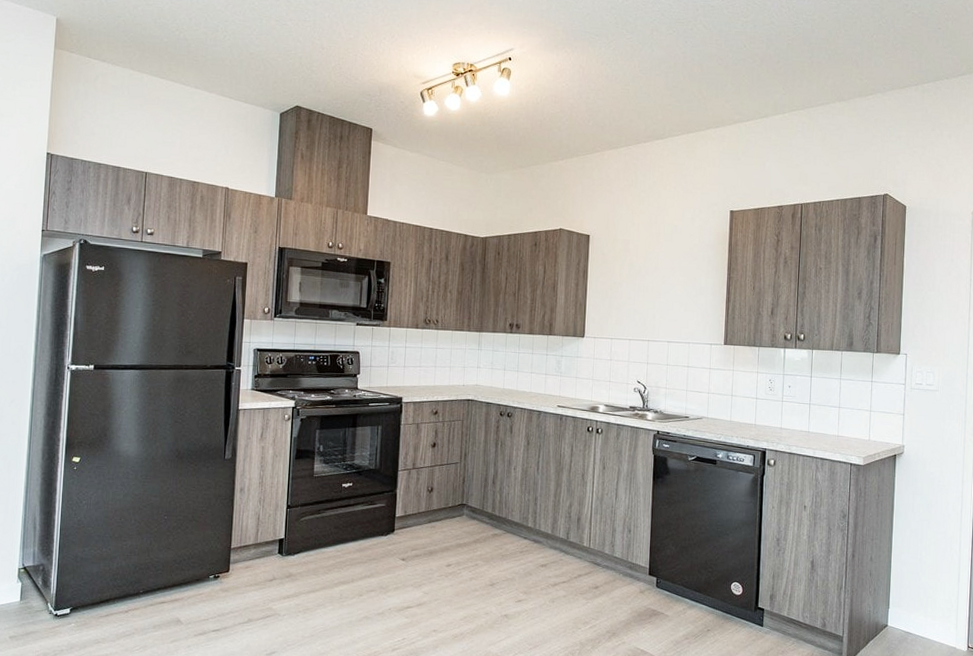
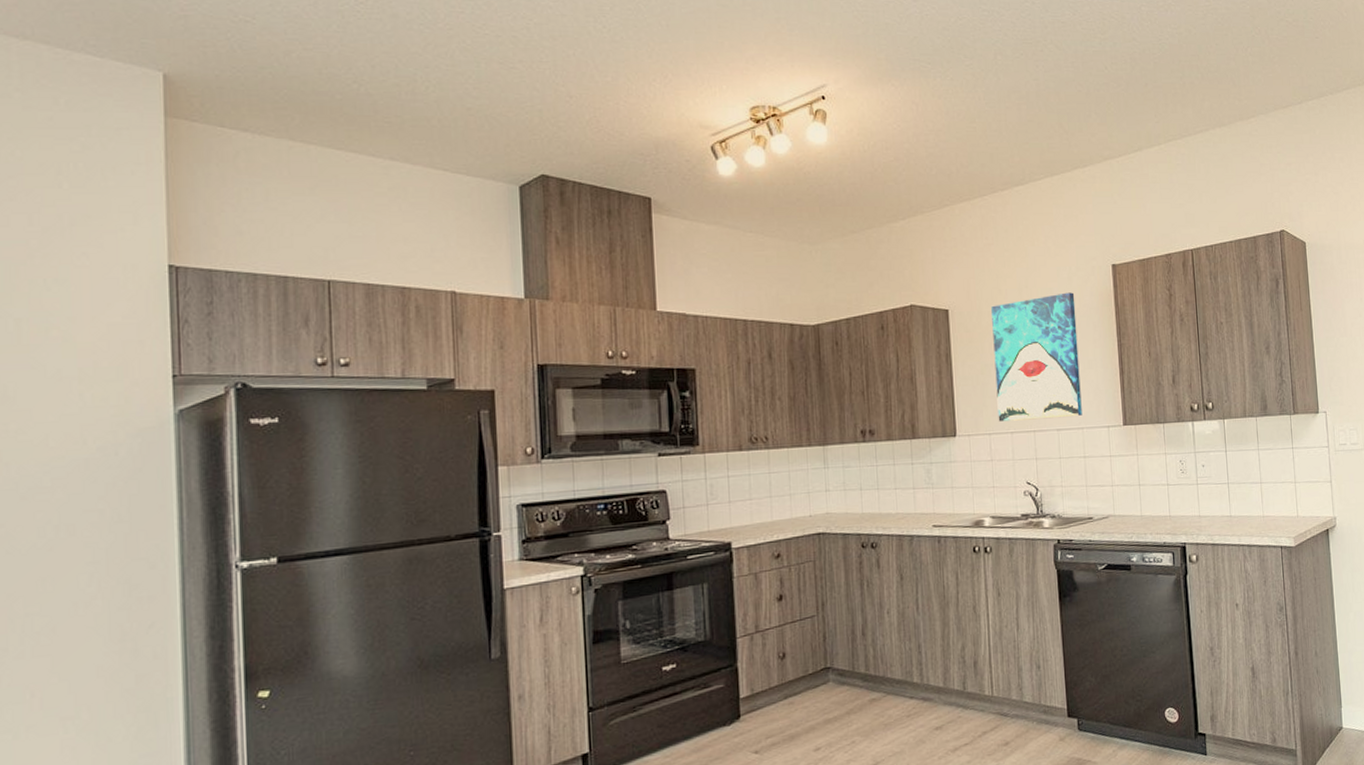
wall art: none [620,230,696,333] -> present [991,292,1082,422]

